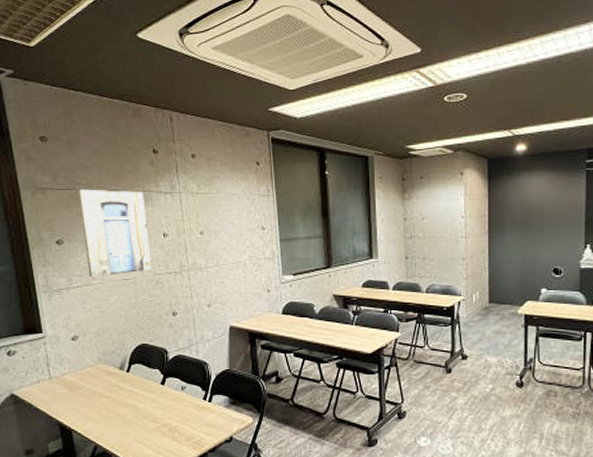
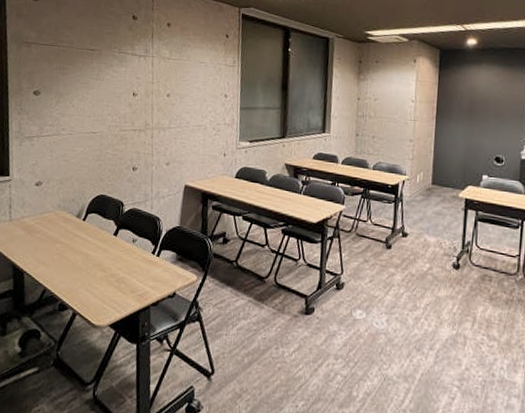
wall art: present [78,189,152,278] -> none [59,46,120,128]

